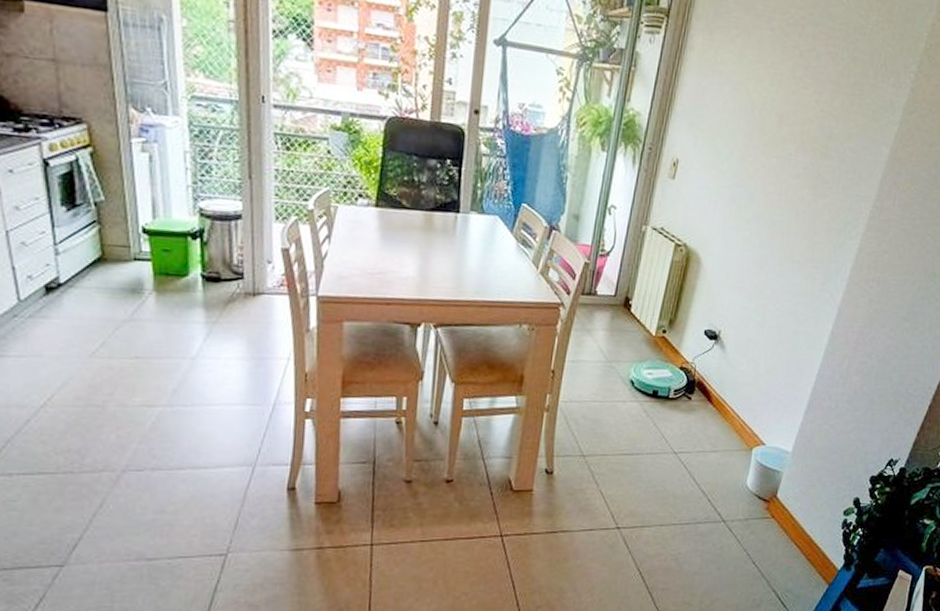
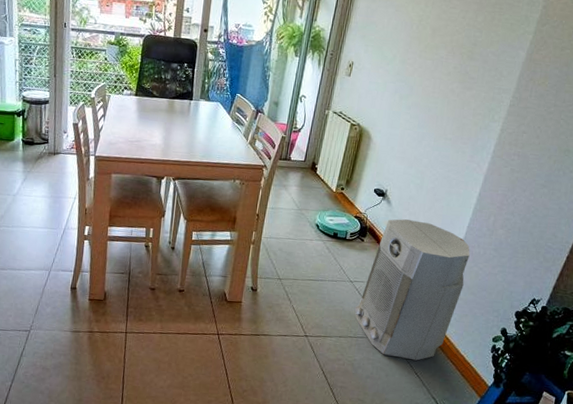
air purifier: none [679,368,820,547] -> present [354,219,470,361]

